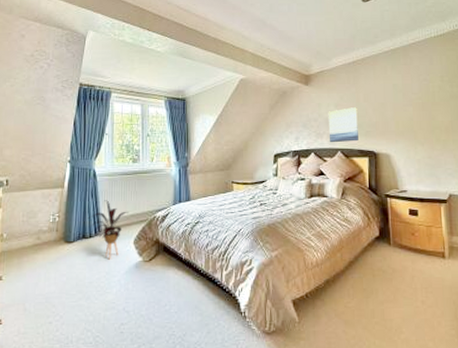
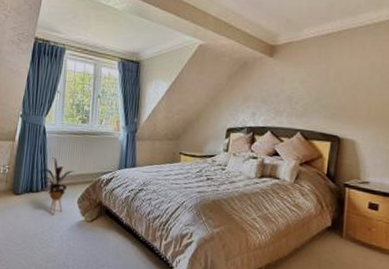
wall art: present [328,107,358,143] -> none [288,85,325,123]

